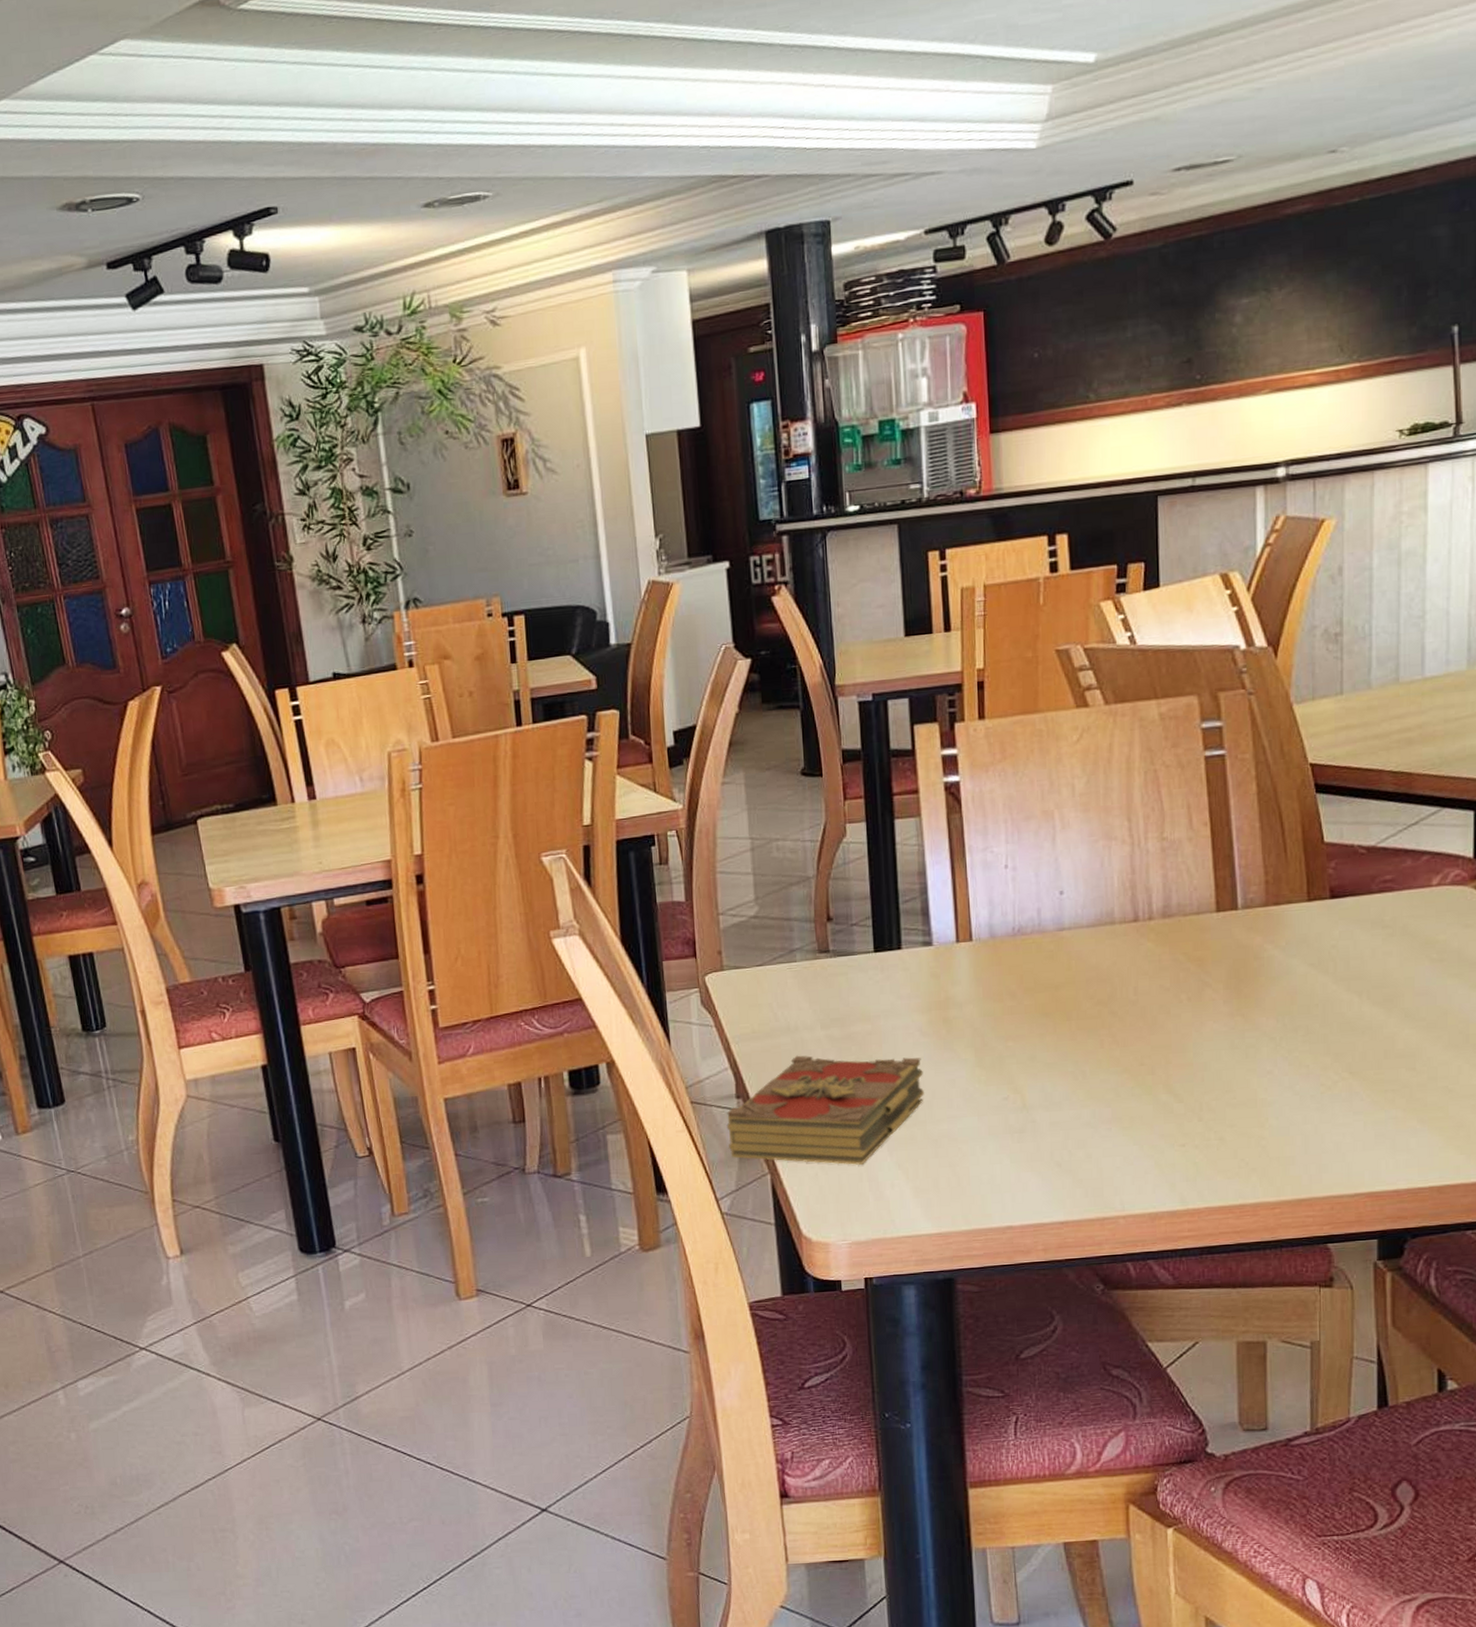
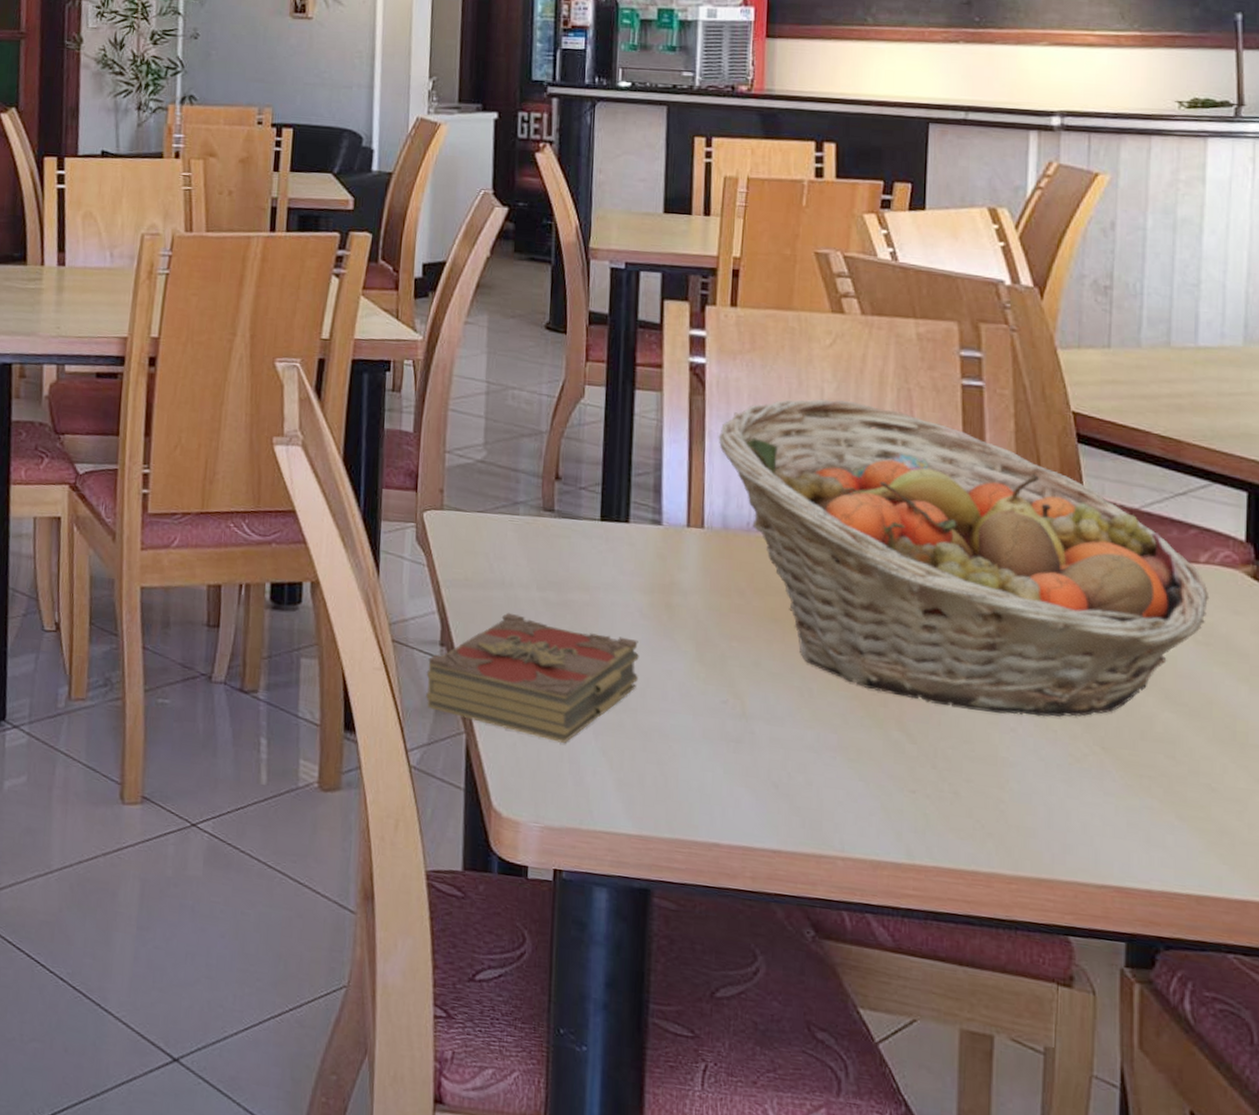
fruit basket: none [978,792,1442,1063] -> present [718,399,1210,717]

